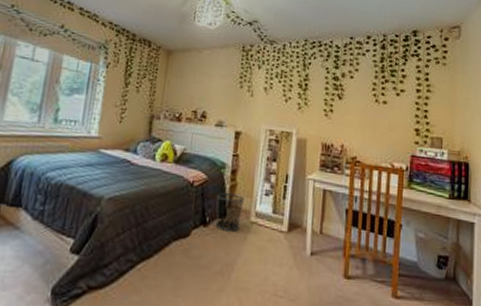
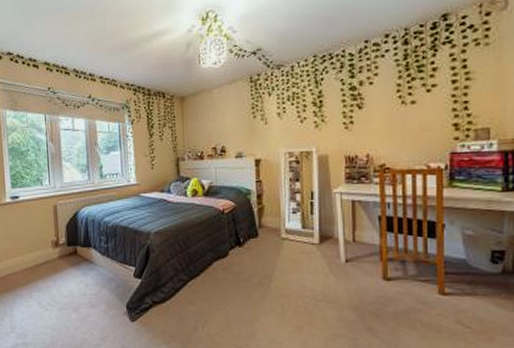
waste bin: present [216,192,245,232] -> none [246,215,274,248]

